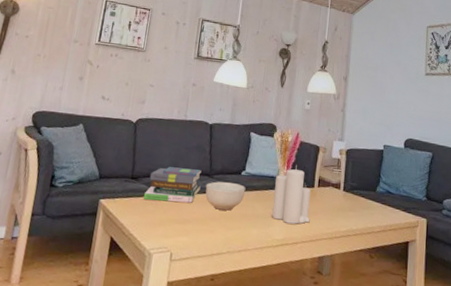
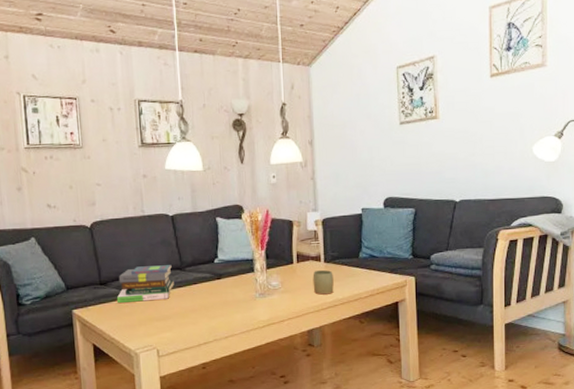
bowl: present [205,181,246,211] -> none [179,271,222,301]
candle: present [272,165,311,224] -> none [251,244,294,303]
mug: none [329,197,350,223] -> present [312,269,334,295]

